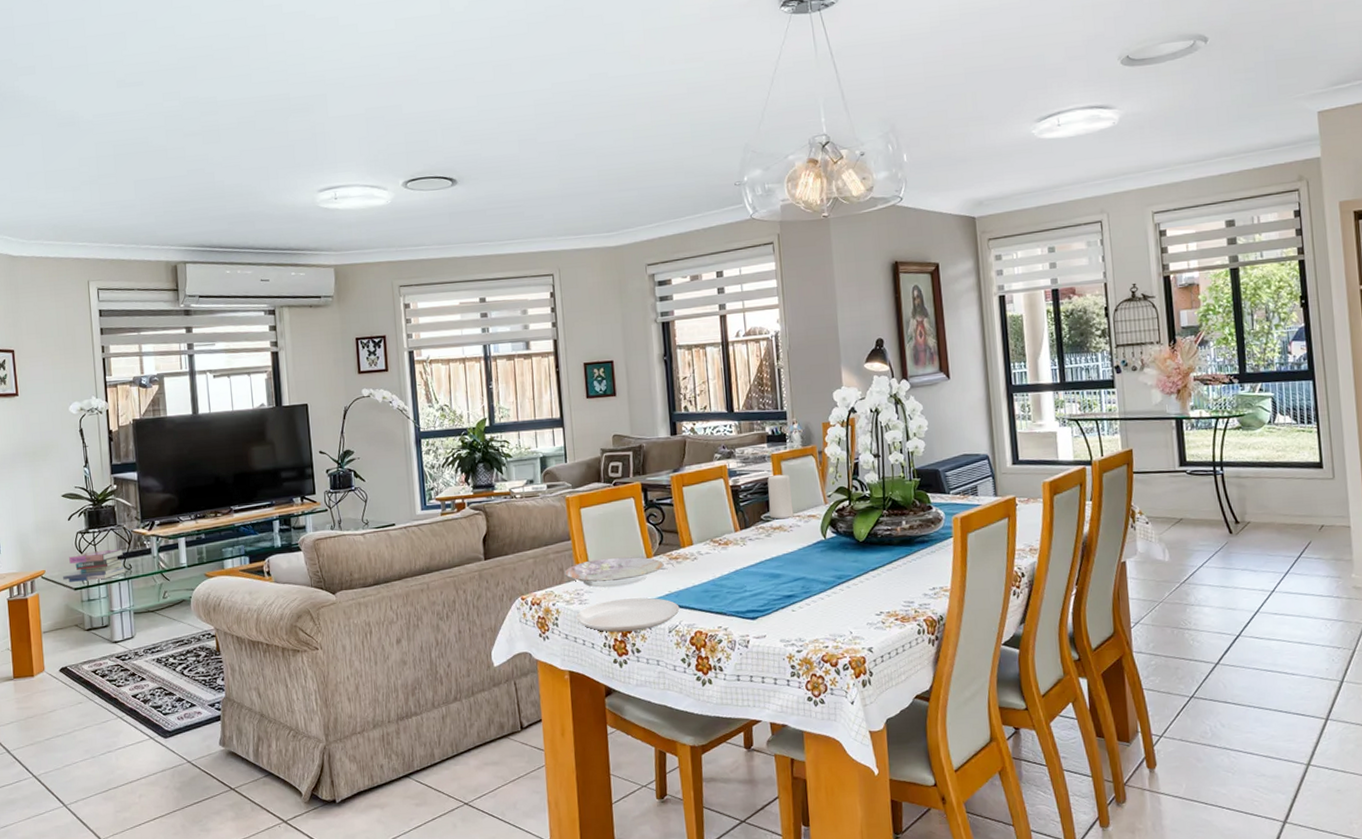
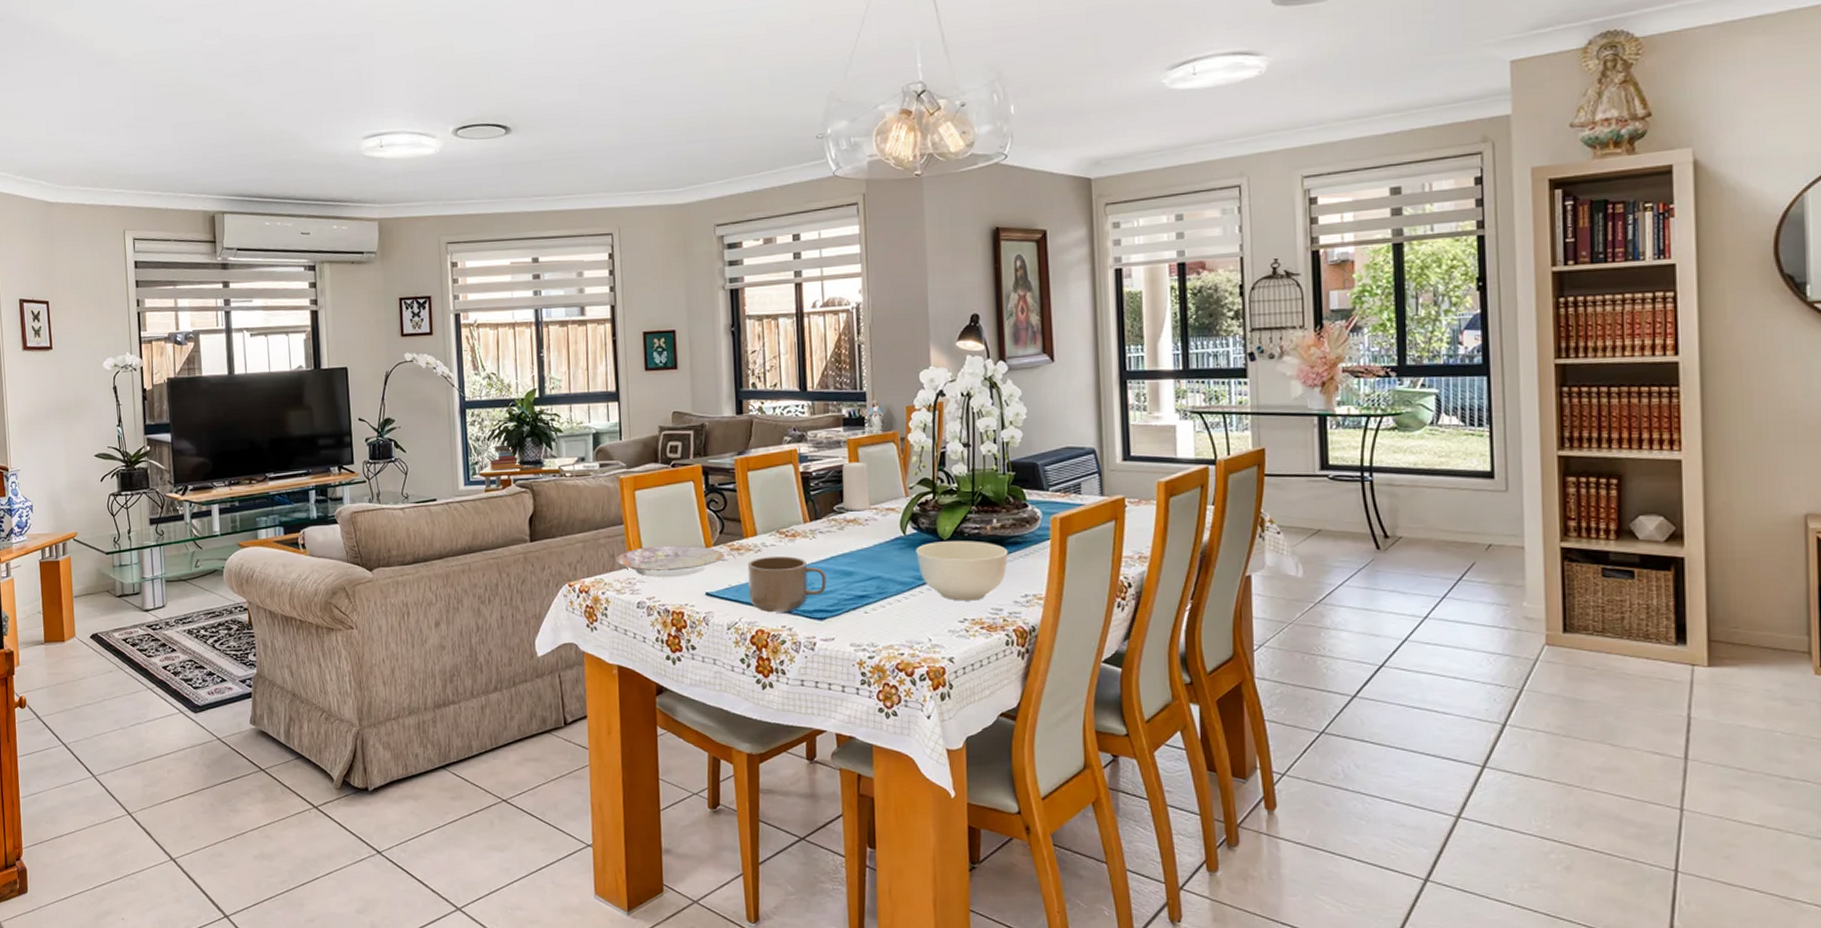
books: present [63,548,126,582] -> none [95,513,158,546]
books: none [445,471,482,496] -> present [490,445,529,471]
plate: present [576,597,680,633] -> none [627,590,740,627]
cup: none [685,563,757,615] -> present [747,556,827,613]
bowl: none [835,541,917,596] -> present [916,541,1008,601]

